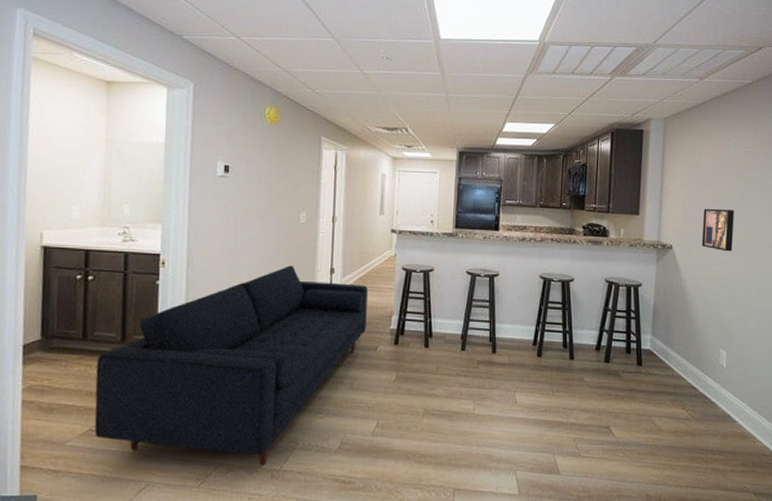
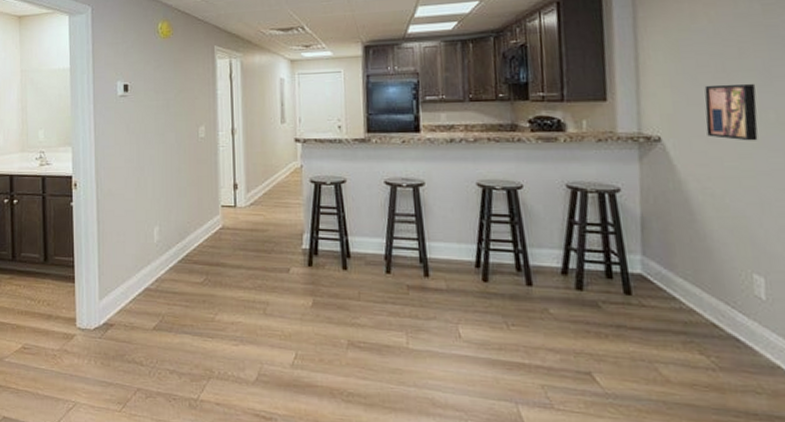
sofa: present [94,265,368,466] -> none [25,182,276,394]

